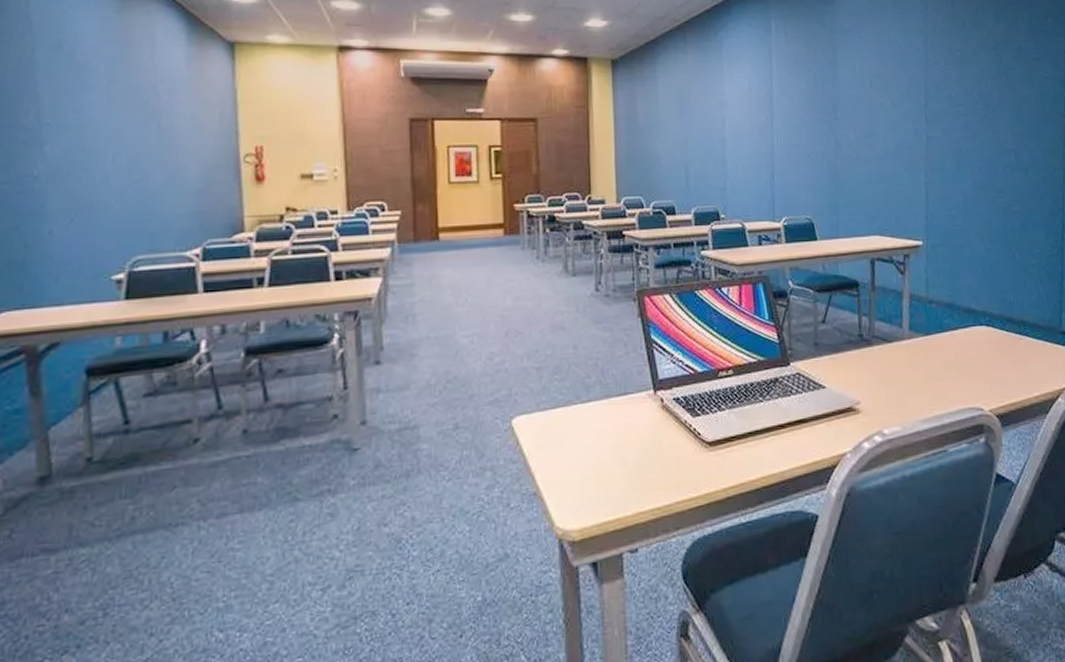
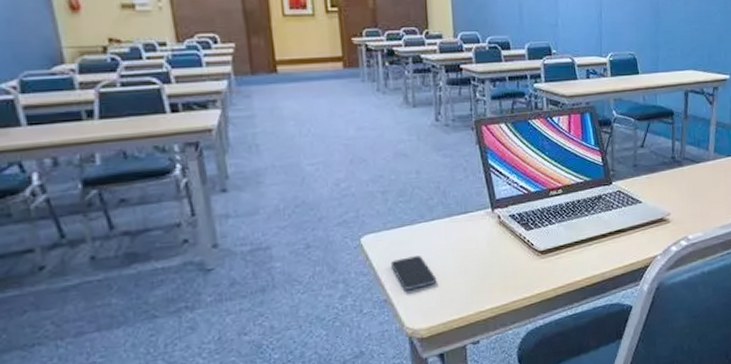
smartphone: none [542,442,592,482] -> present [390,255,437,290]

